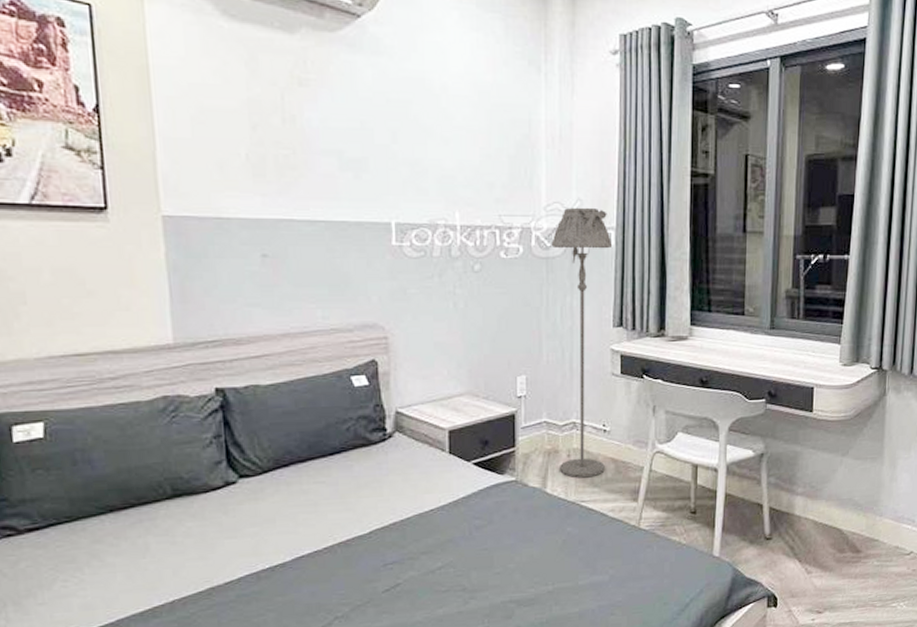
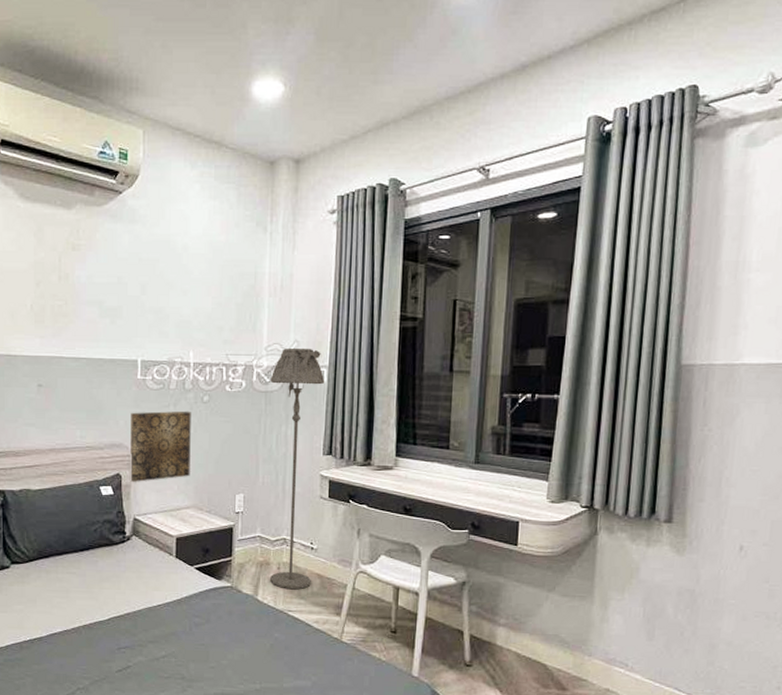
wall art: none [386,282,462,369] -> present [130,411,191,482]

